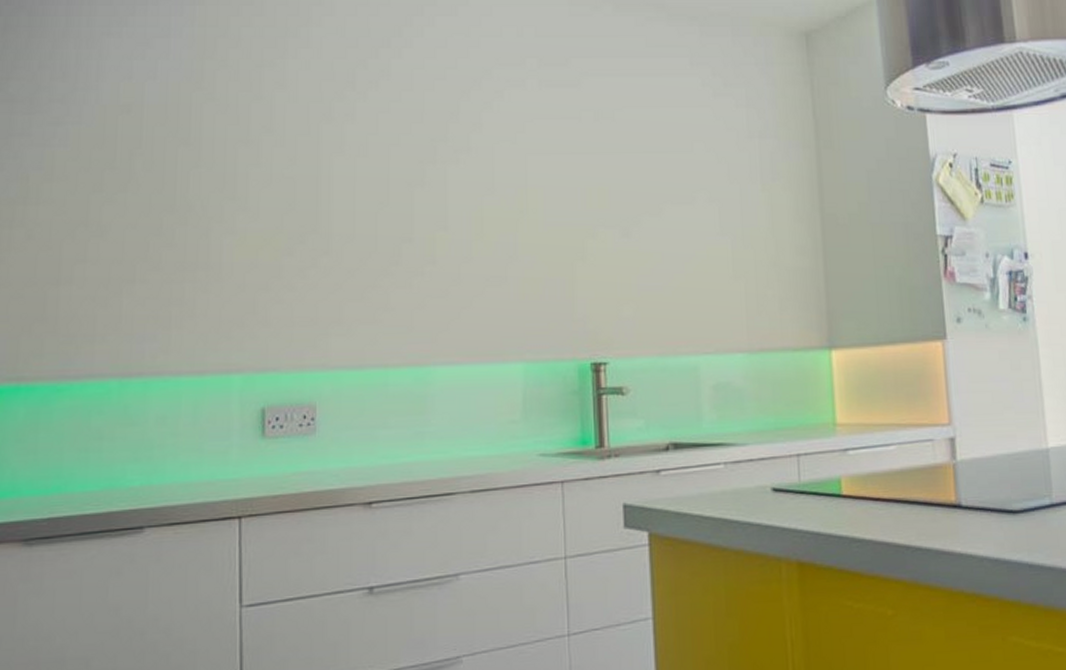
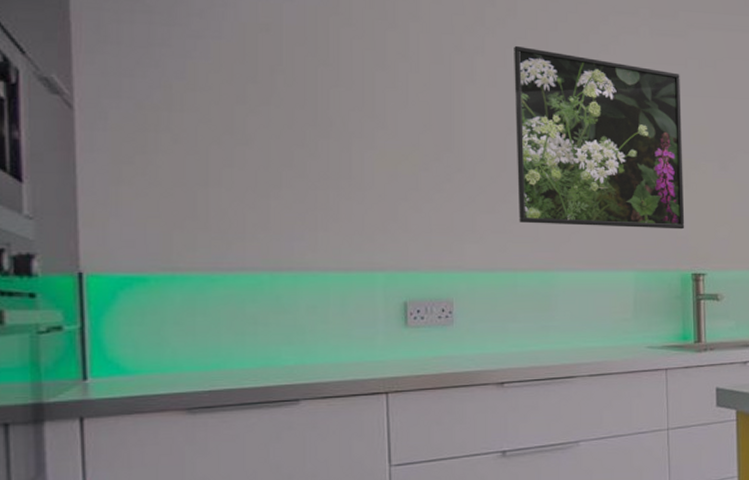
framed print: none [387,109,582,311] -> present [514,45,685,230]

